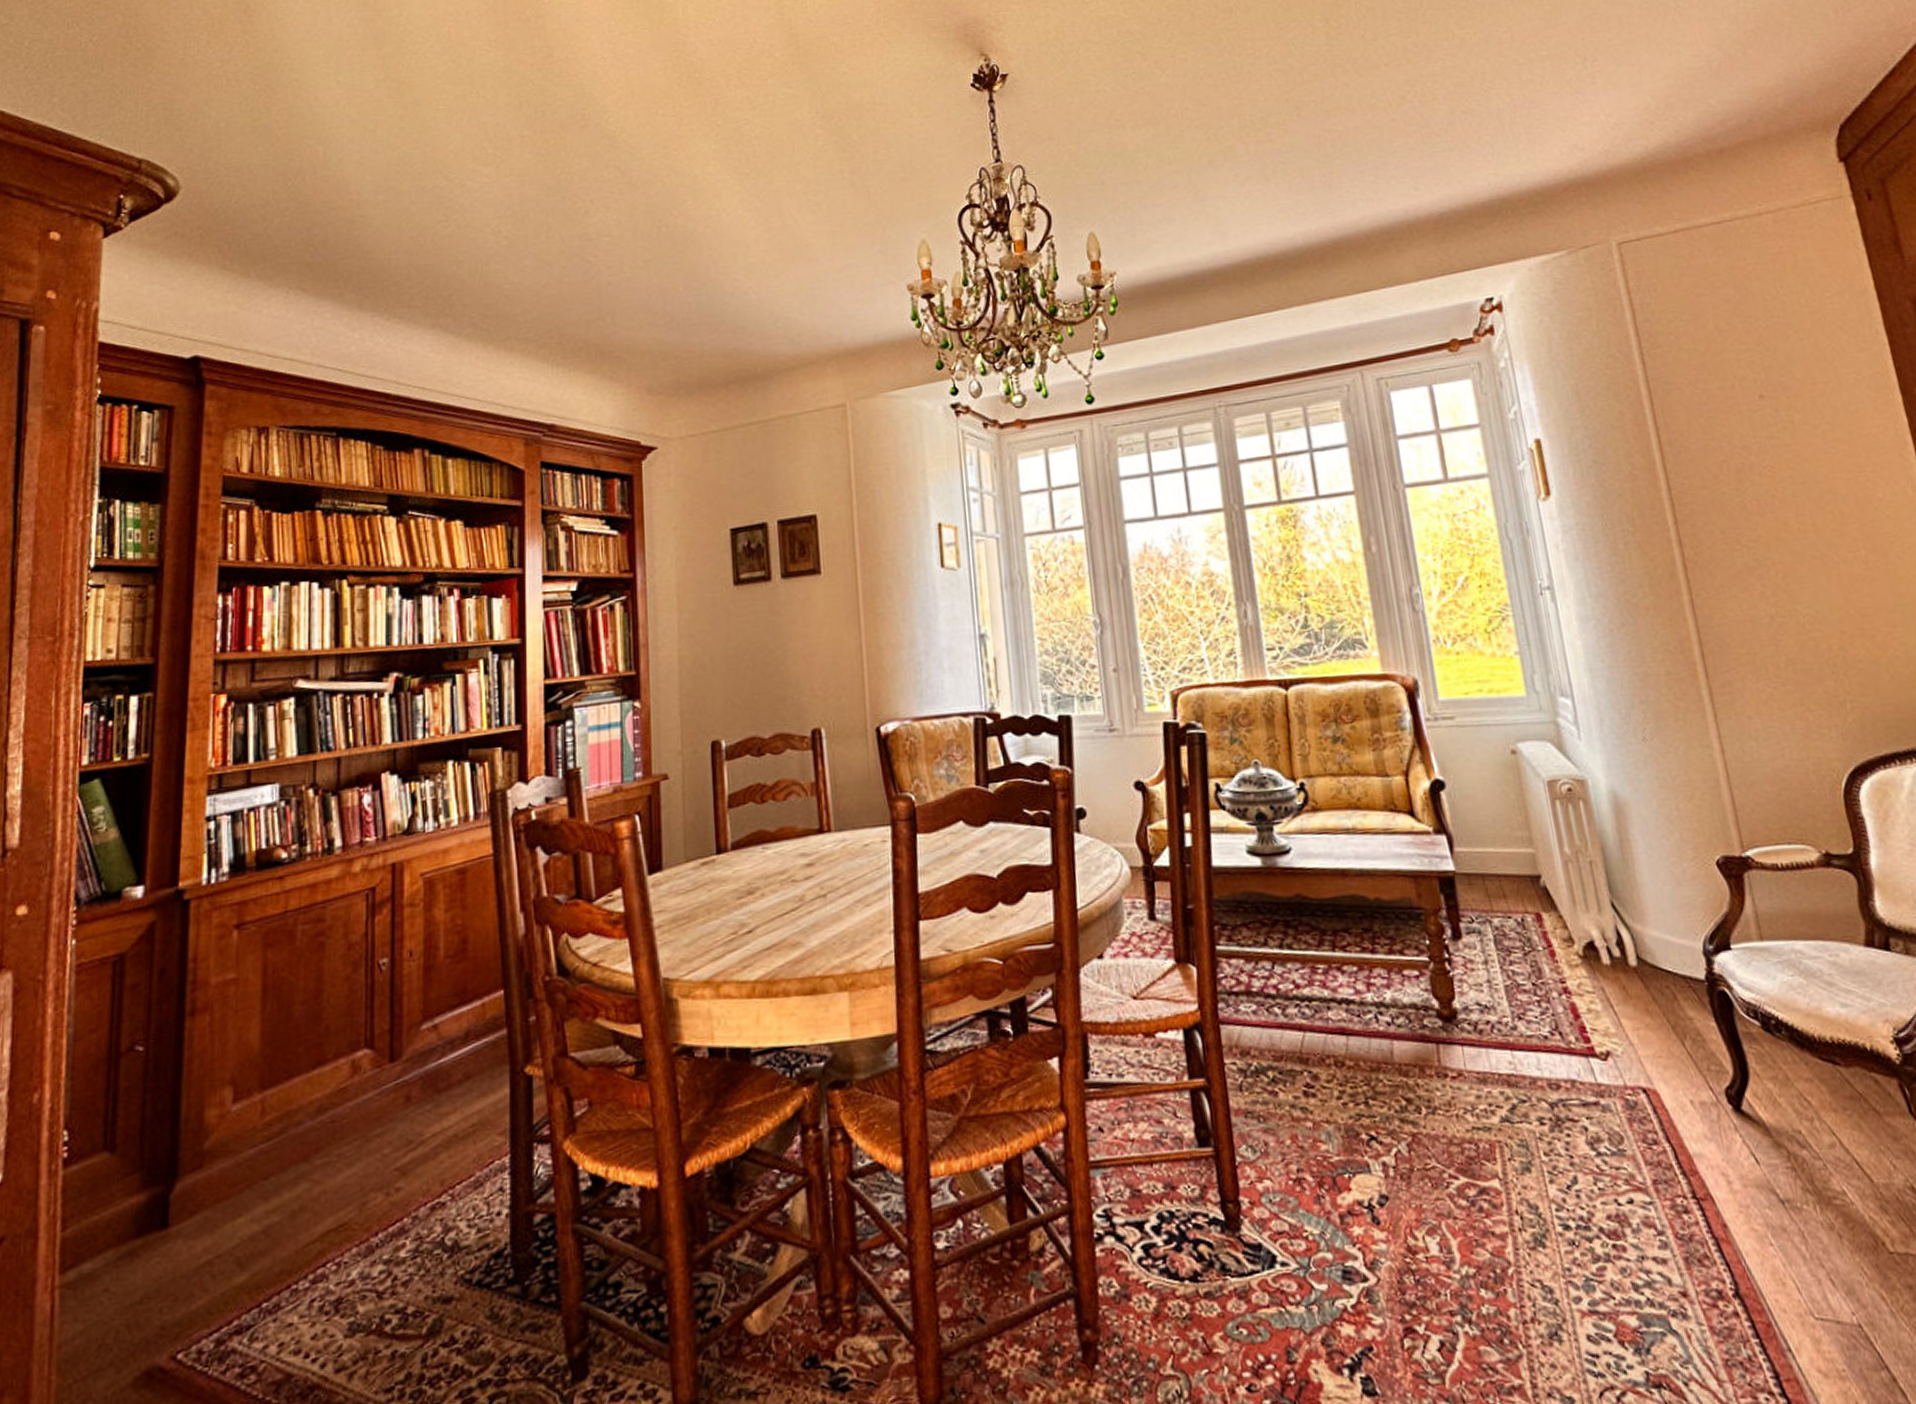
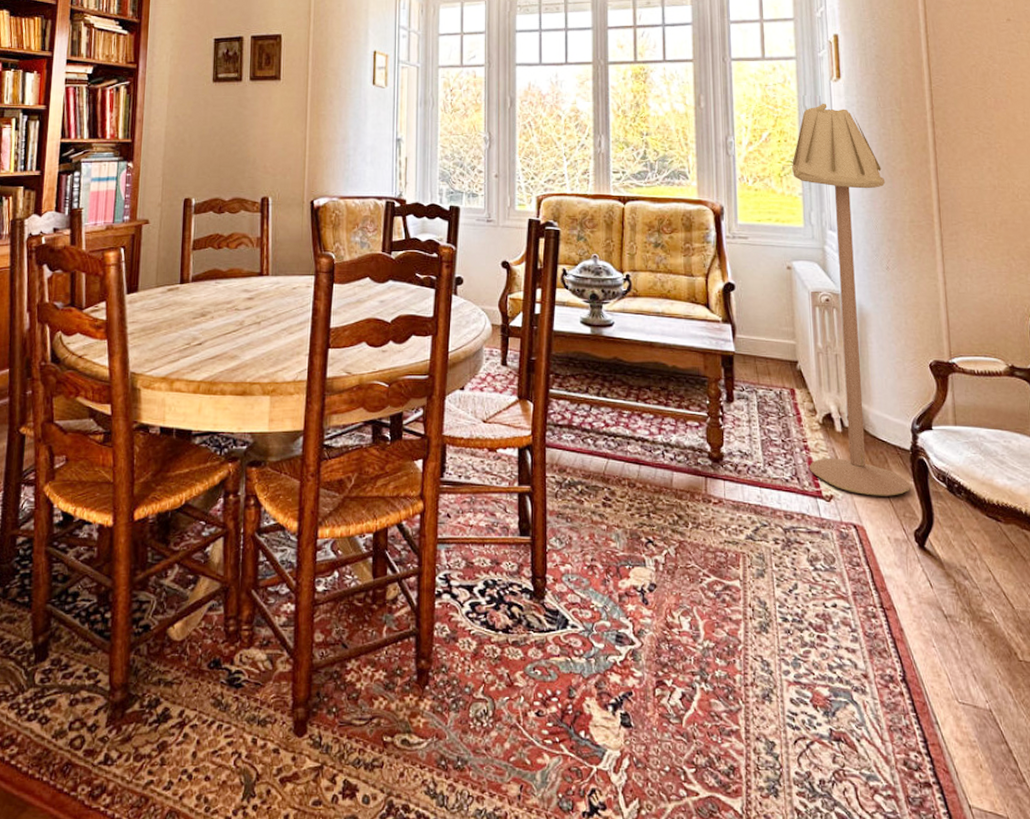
floor lamp: none [1500,531,1712,1047] -> present [792,104,910,496]

